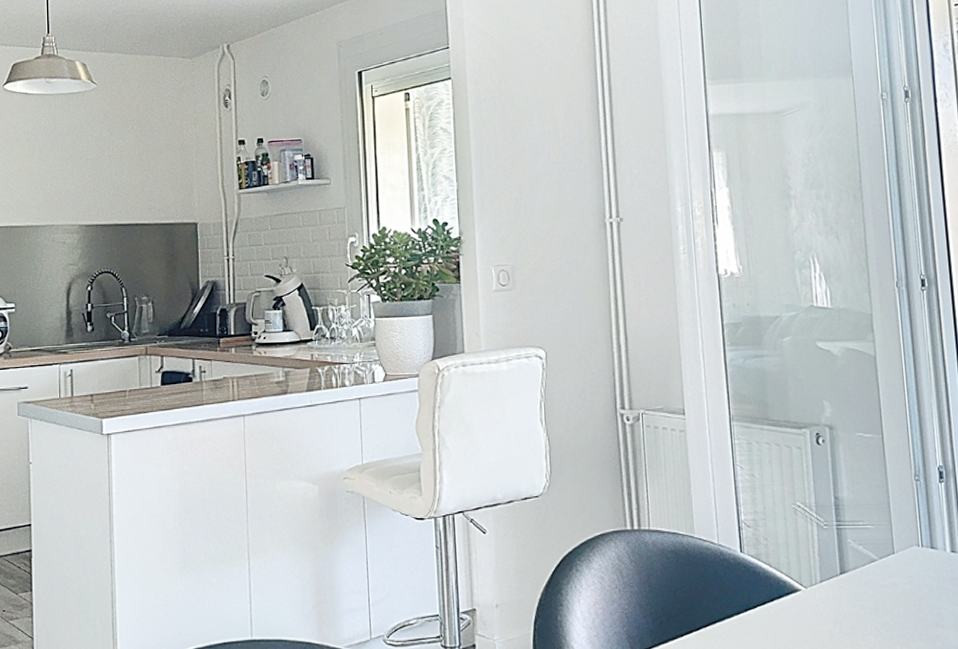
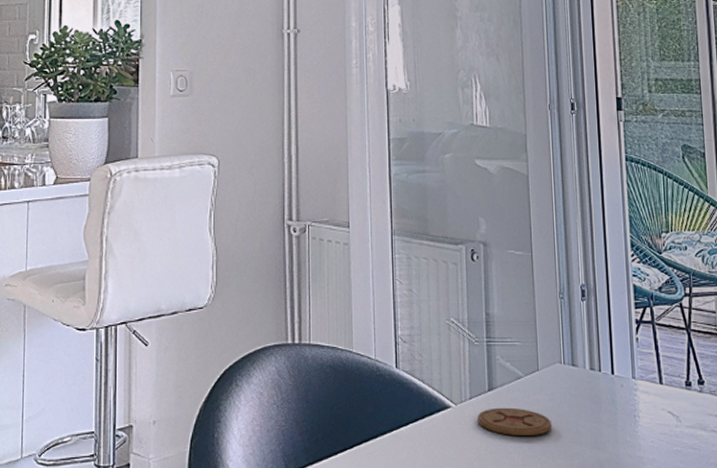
coaster: none [829,590,912,619] -> present [477,407,553,437]

